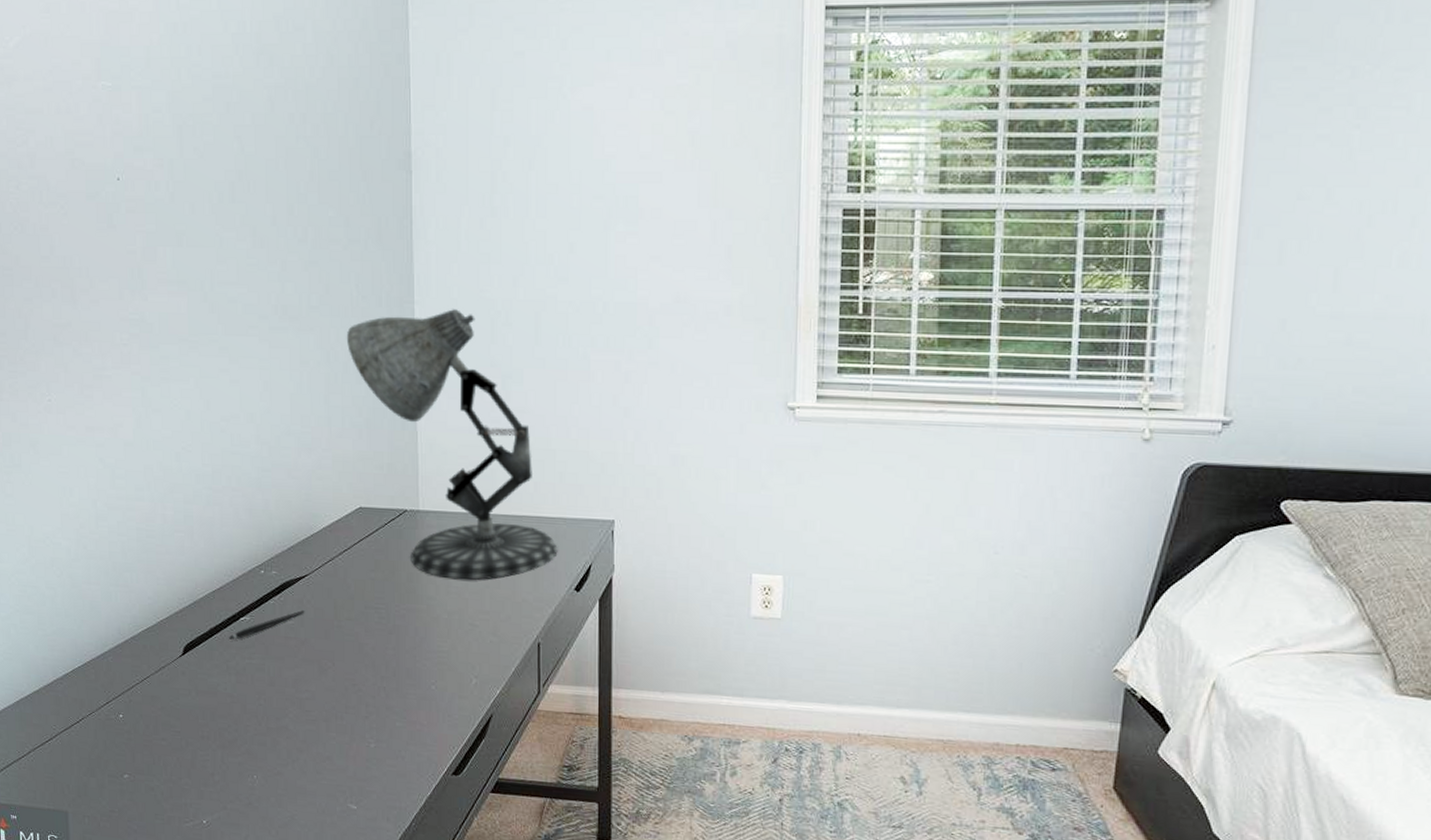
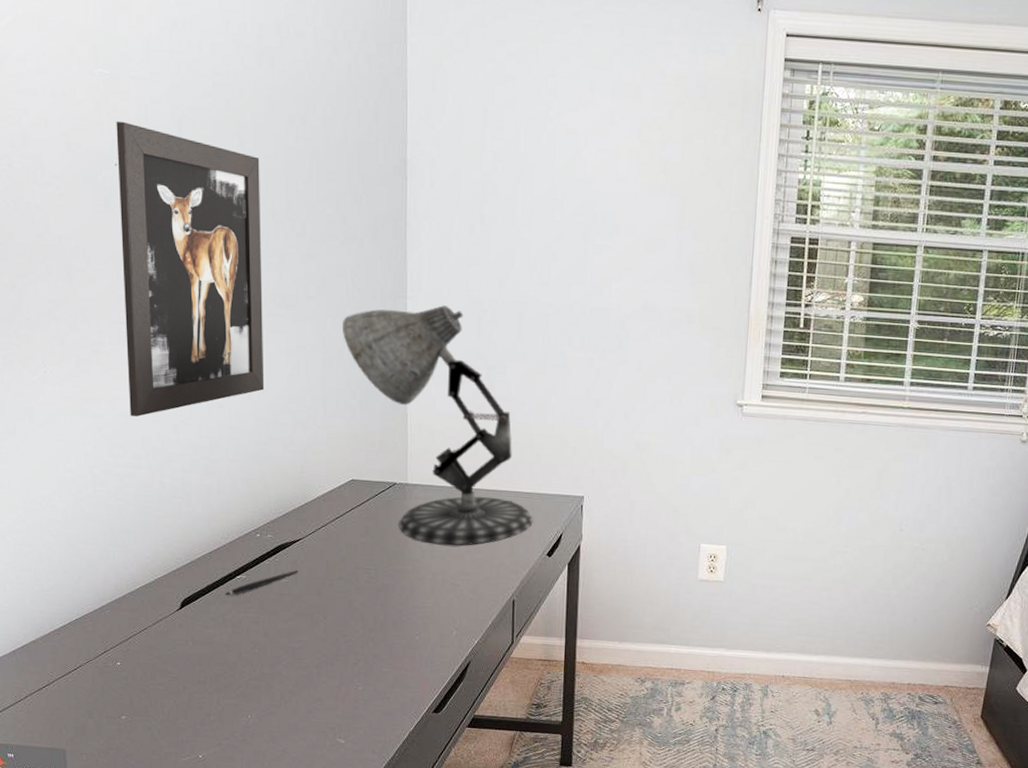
wall art: none [118,133,268,445] -> present [116,120,265,417]

